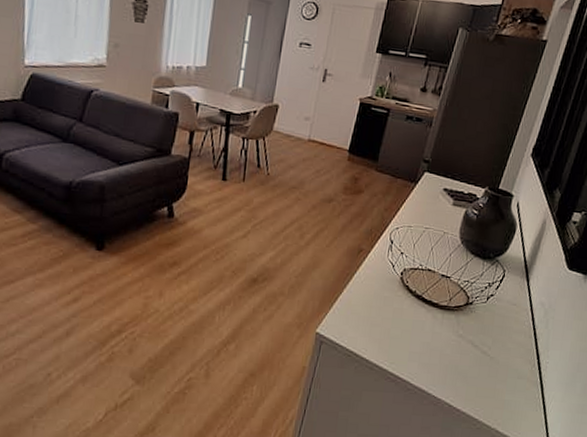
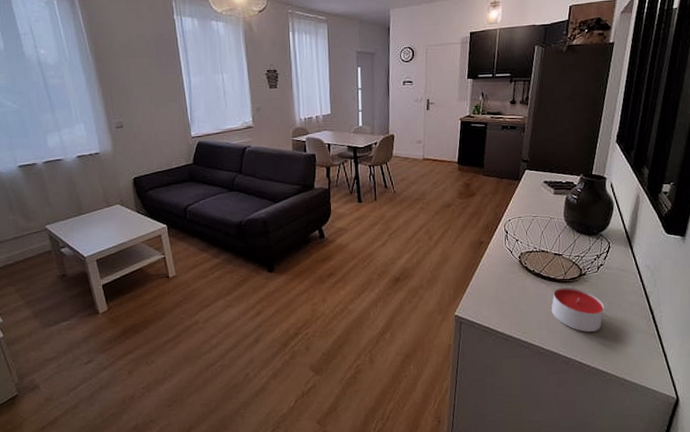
candle: none [428,315,488,371] -> present [552,287,605,332]

